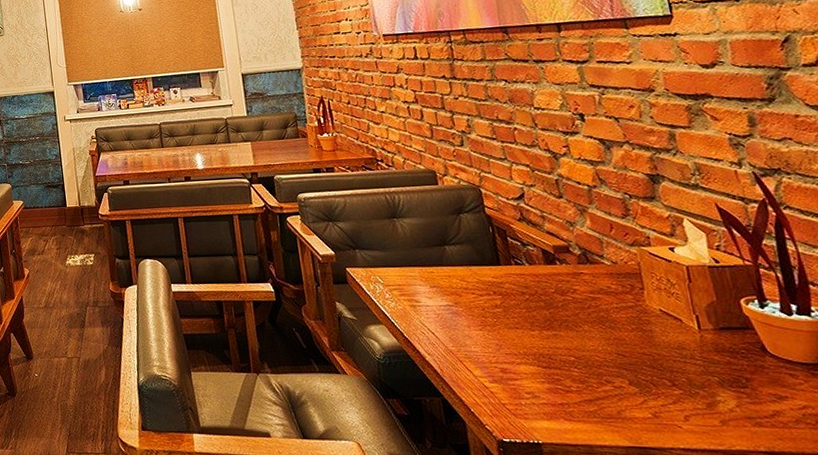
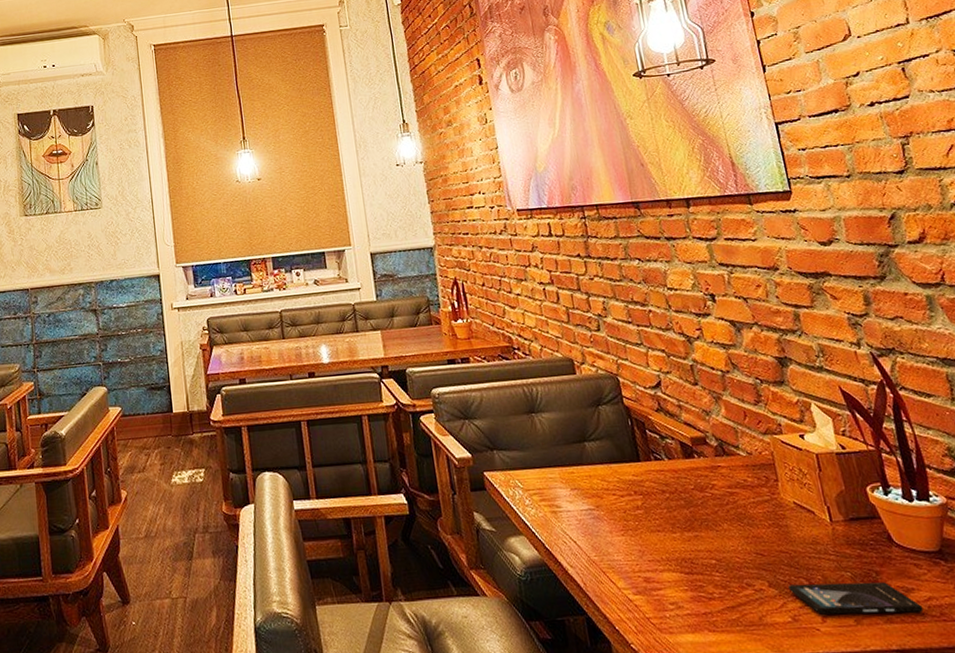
smartphone: none [650,384,797,419] -> present [788,581,924,615]

